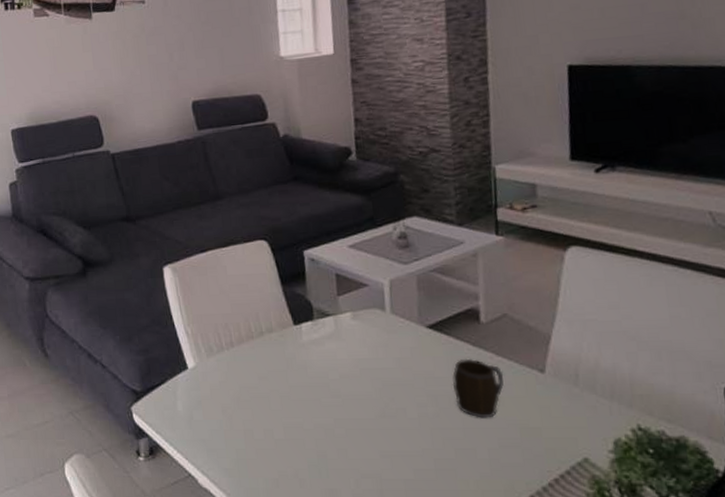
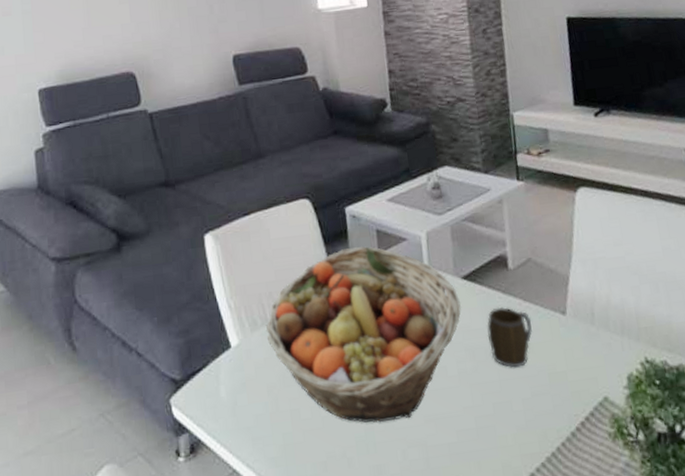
fruit basket: none [221,289,424,452] -> present [266,246,461,423]

